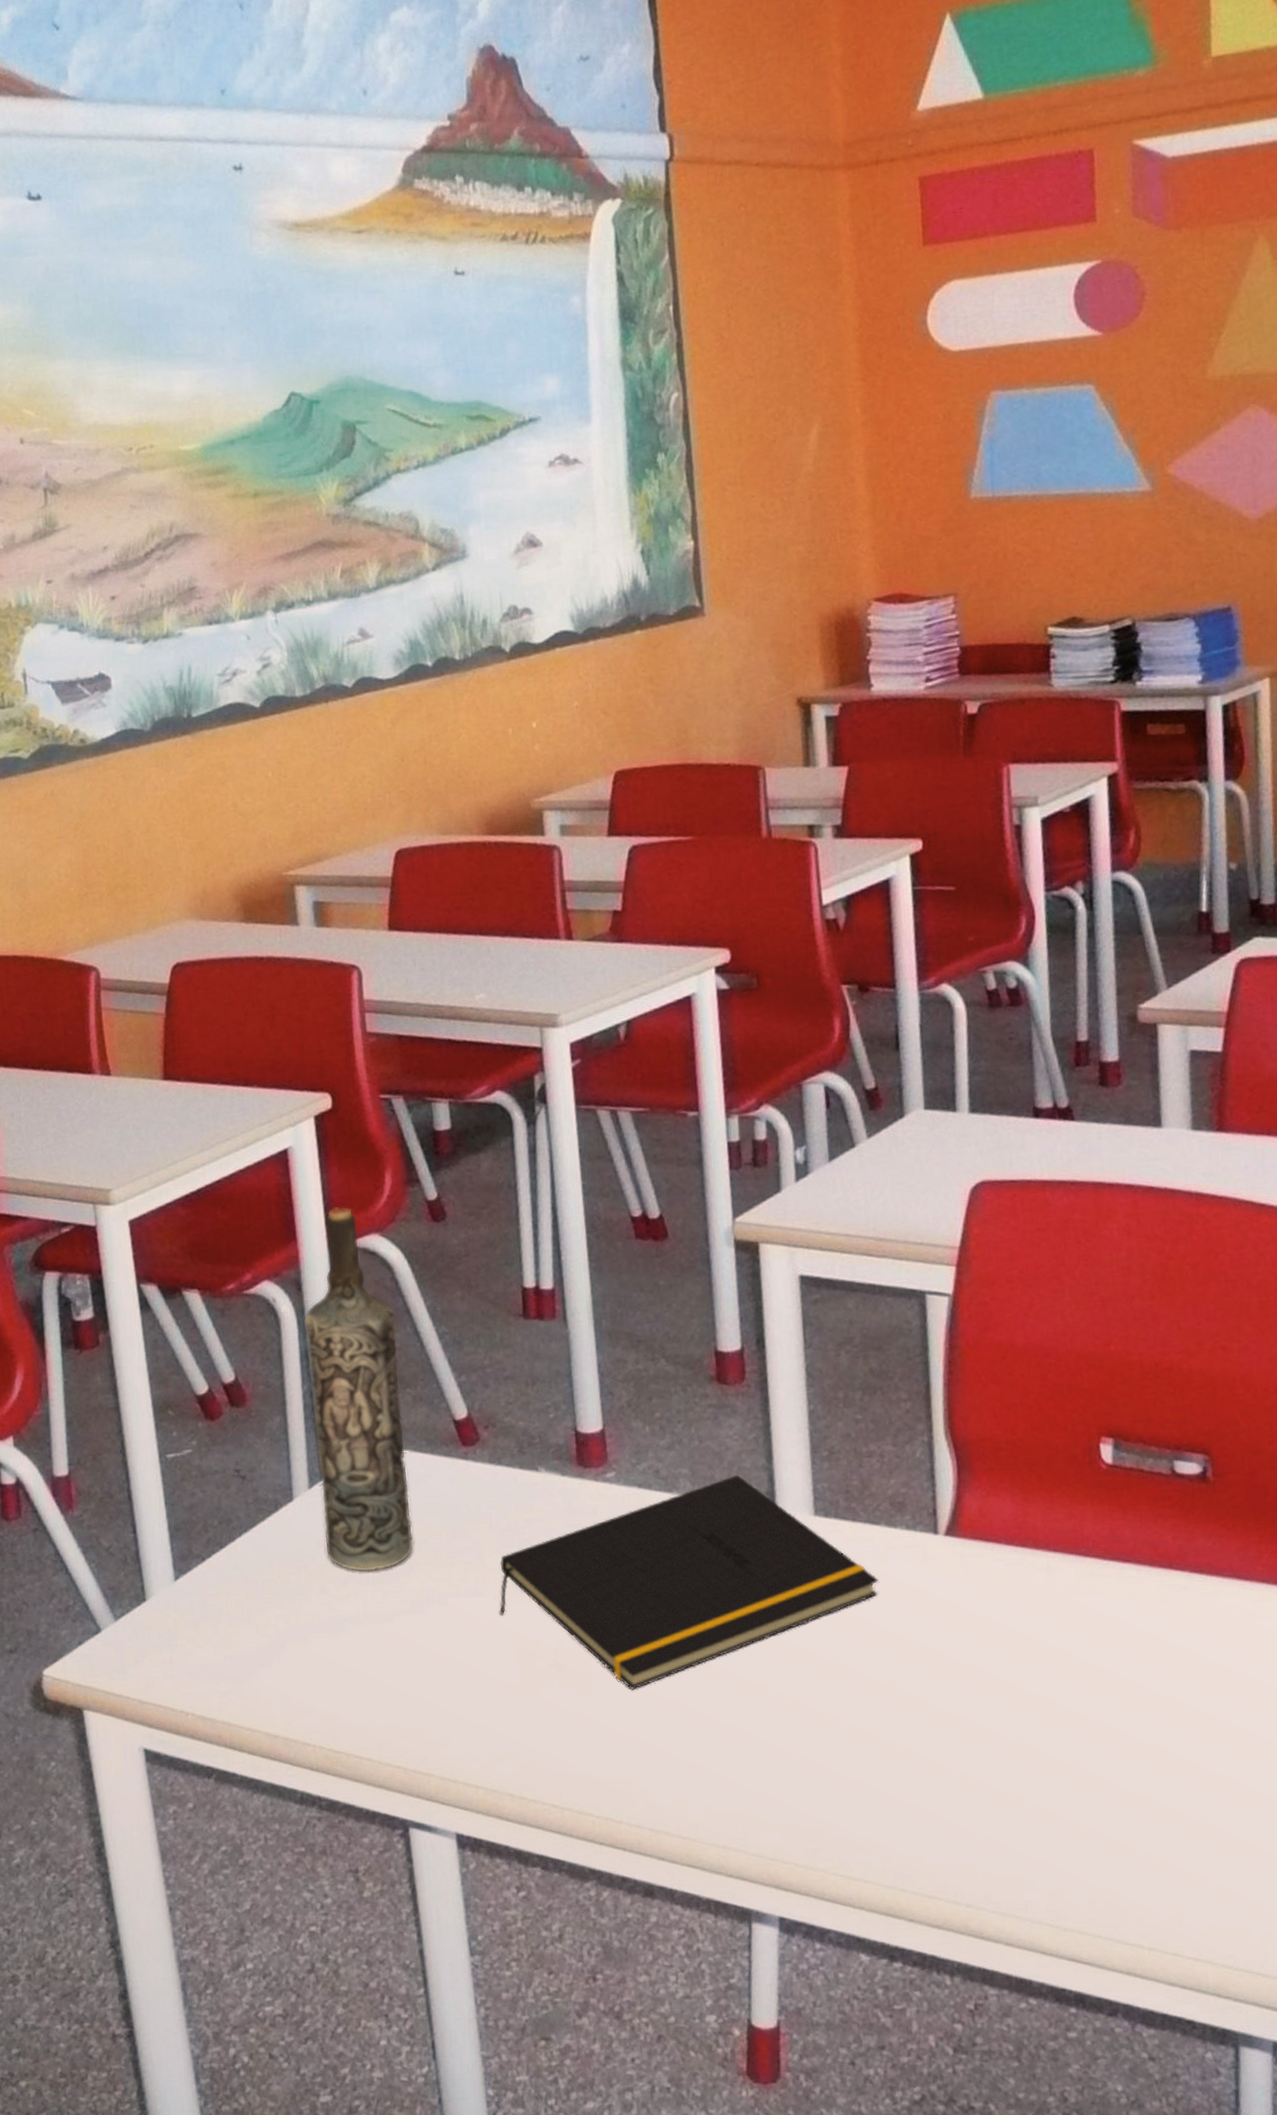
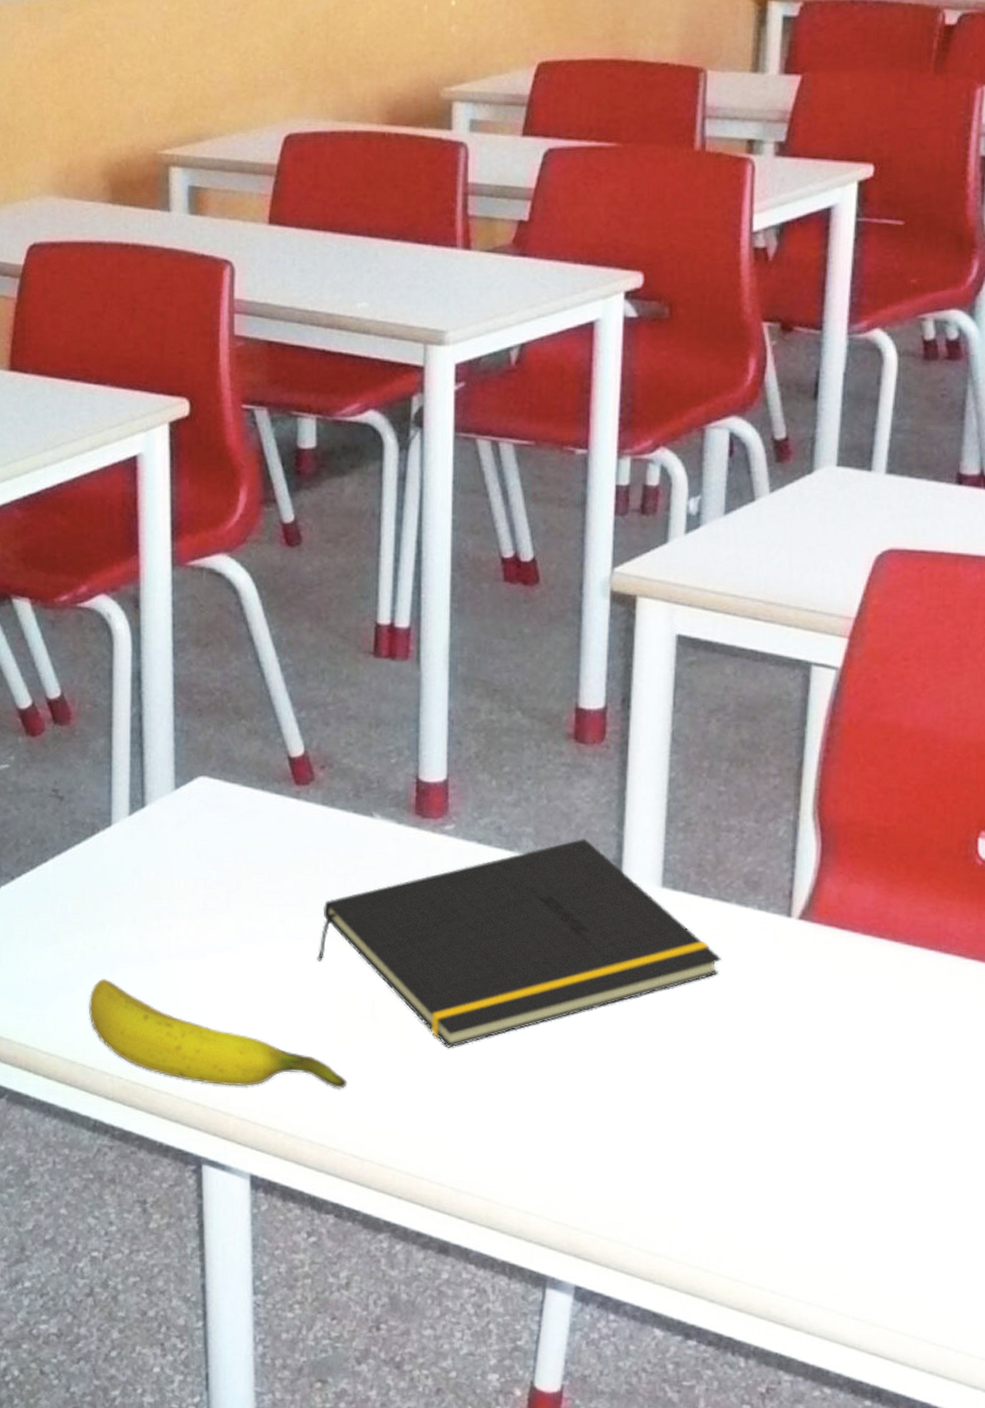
banana: none [285,1650,540,1747] -> present [88,978,347,1089]
bottle: present [303,1207,414,1572] -> none [138,523,236,905]

